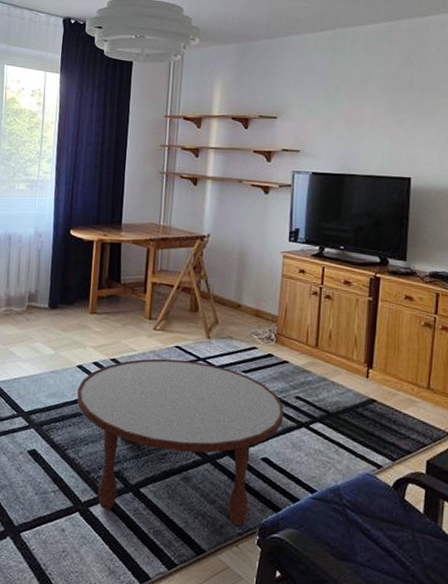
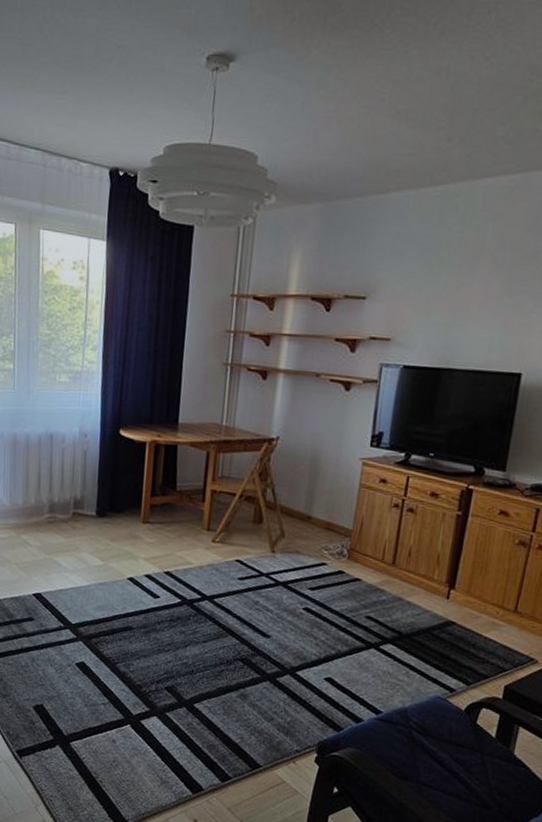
coffee table: present [77,358,284,526] -> none [128,572,352,743]

